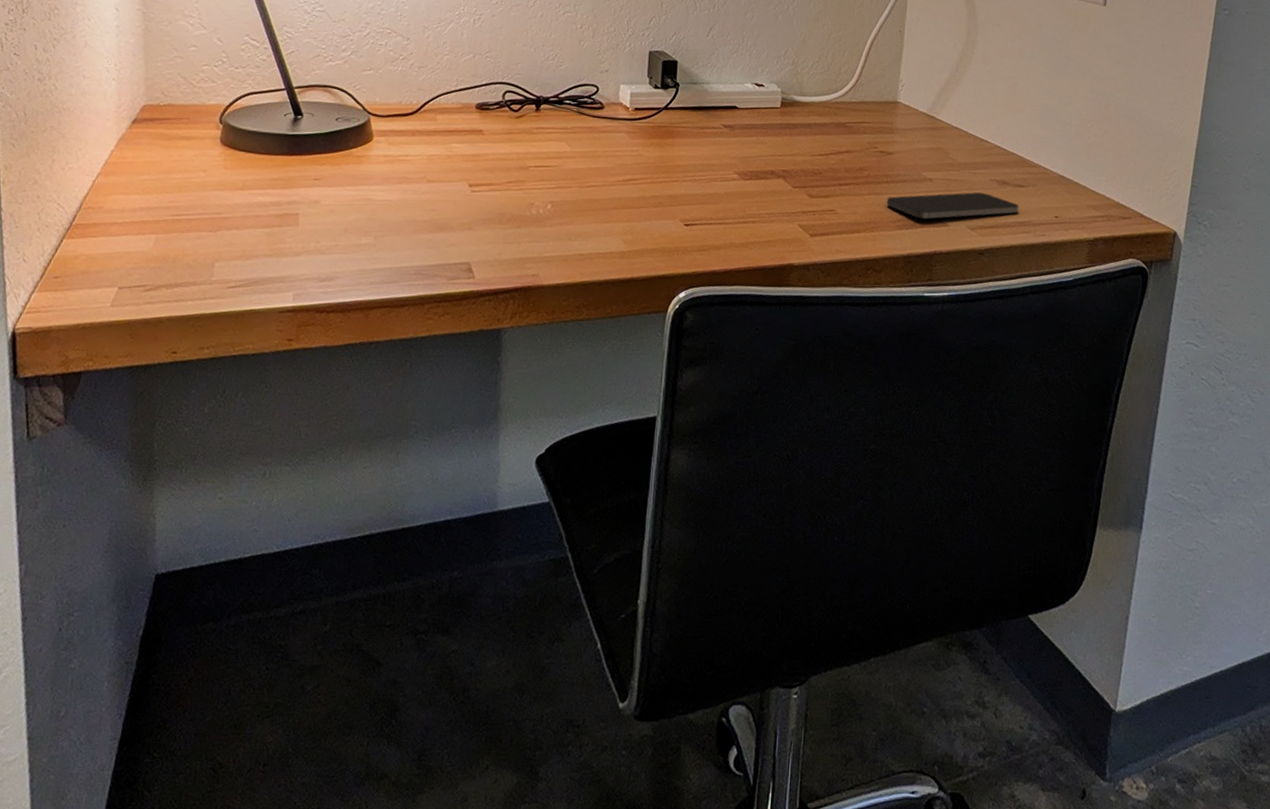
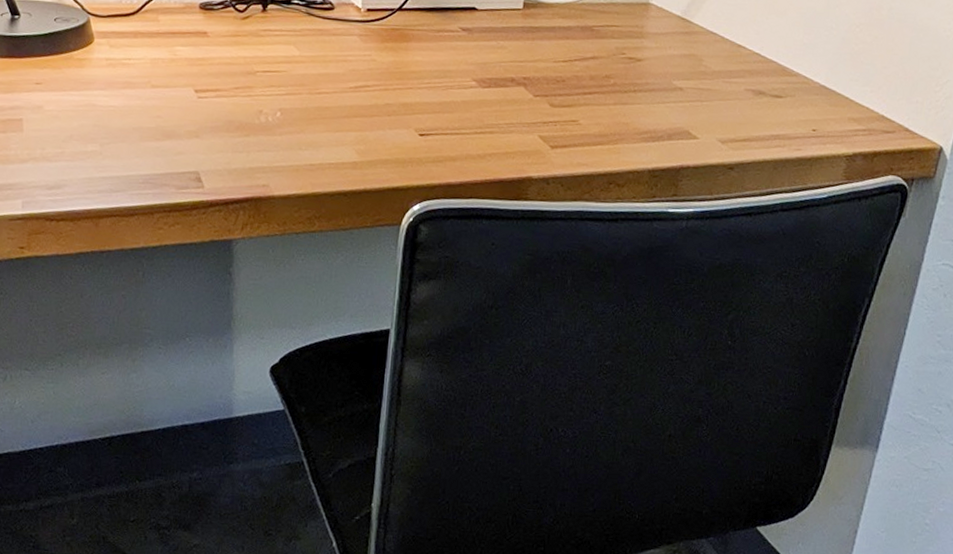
smartphone: present [886,192,1019,219] -> none [632,103,775,131]

